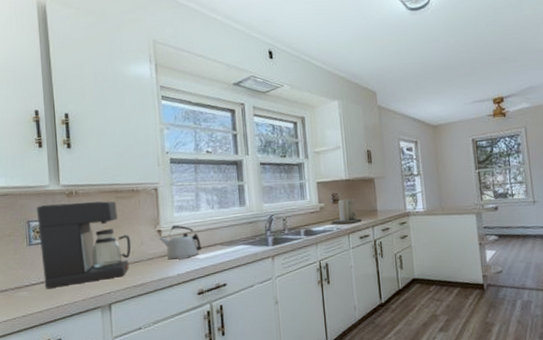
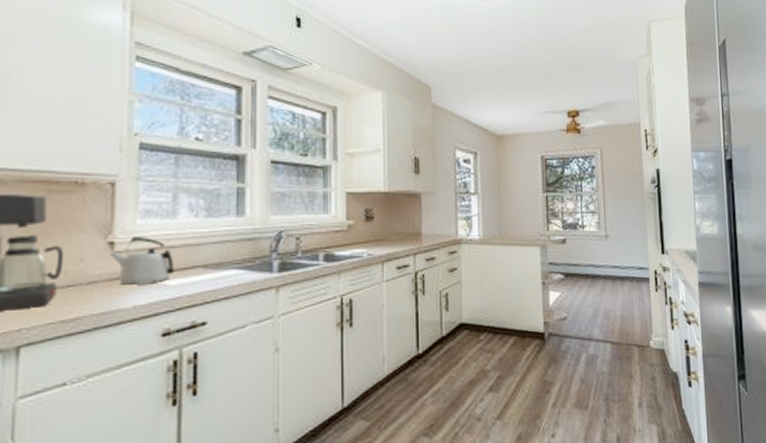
paper towel roll: present [330,198,362,225] -> none [360,217,401,251]

